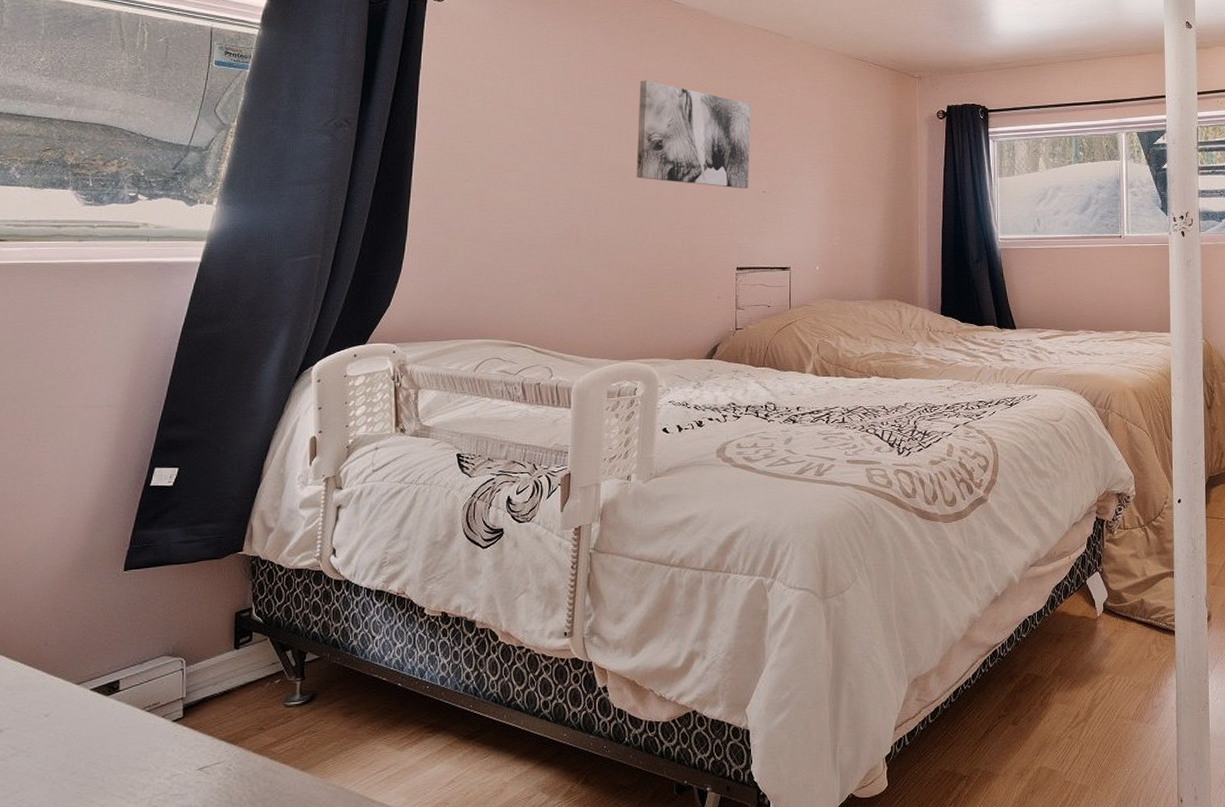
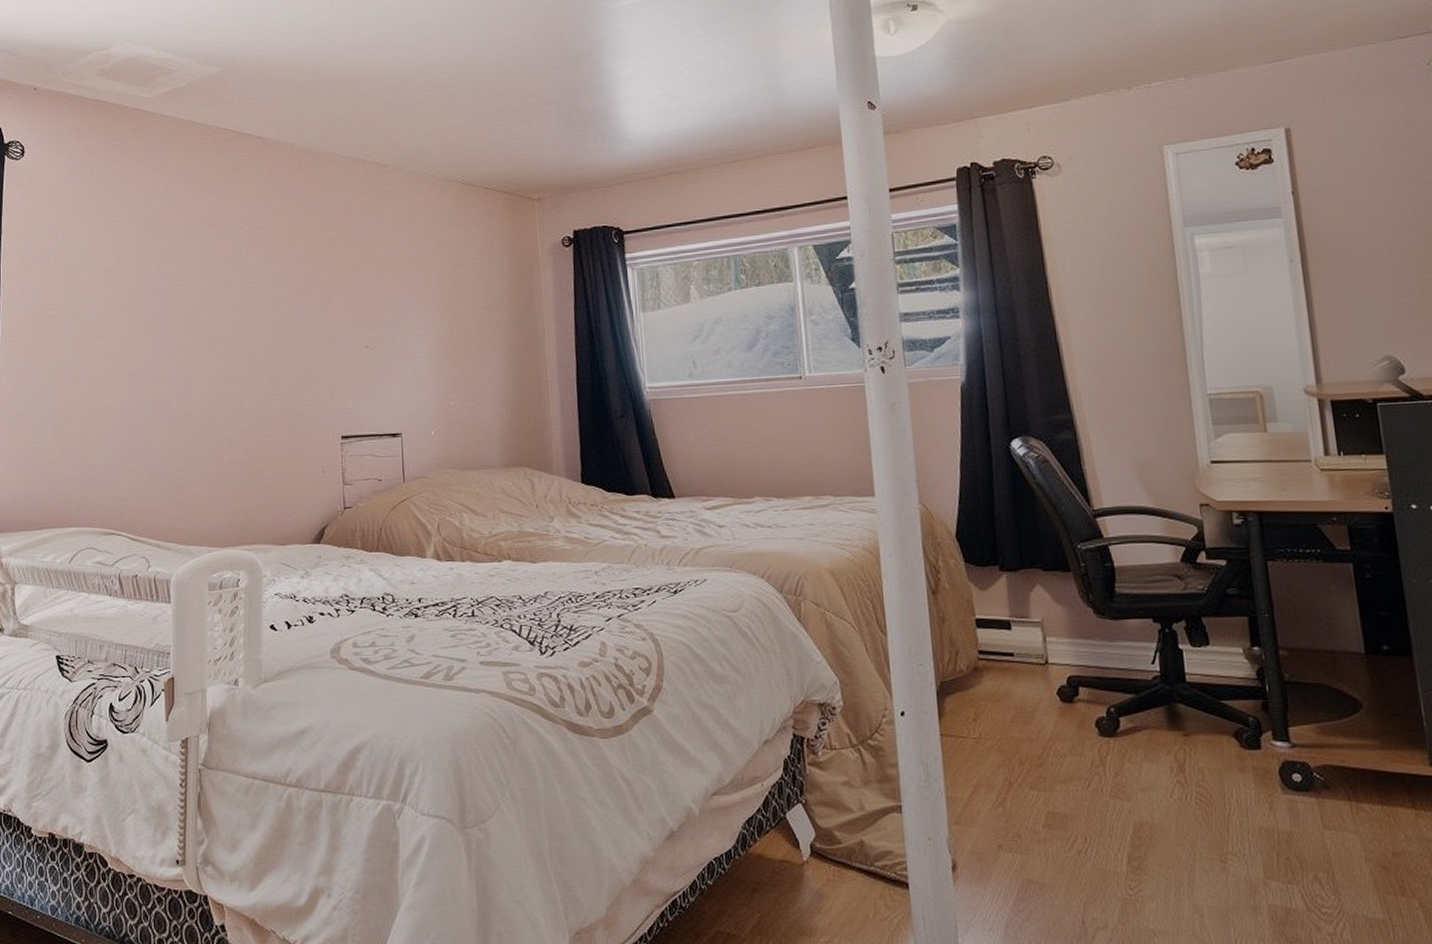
wall art: present [636,80,752,189] -> none [225,228,350,345]

